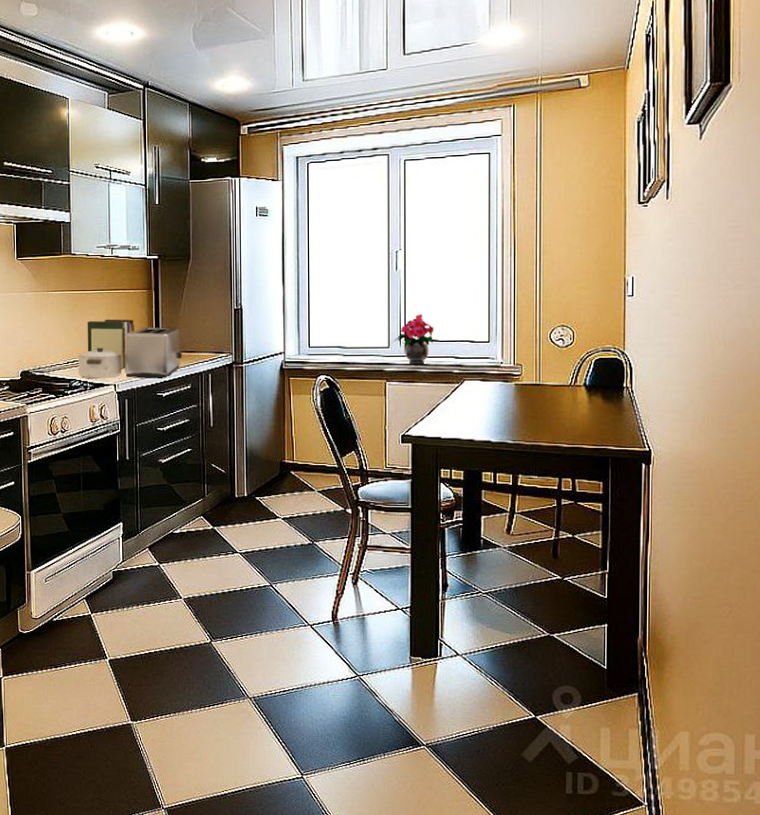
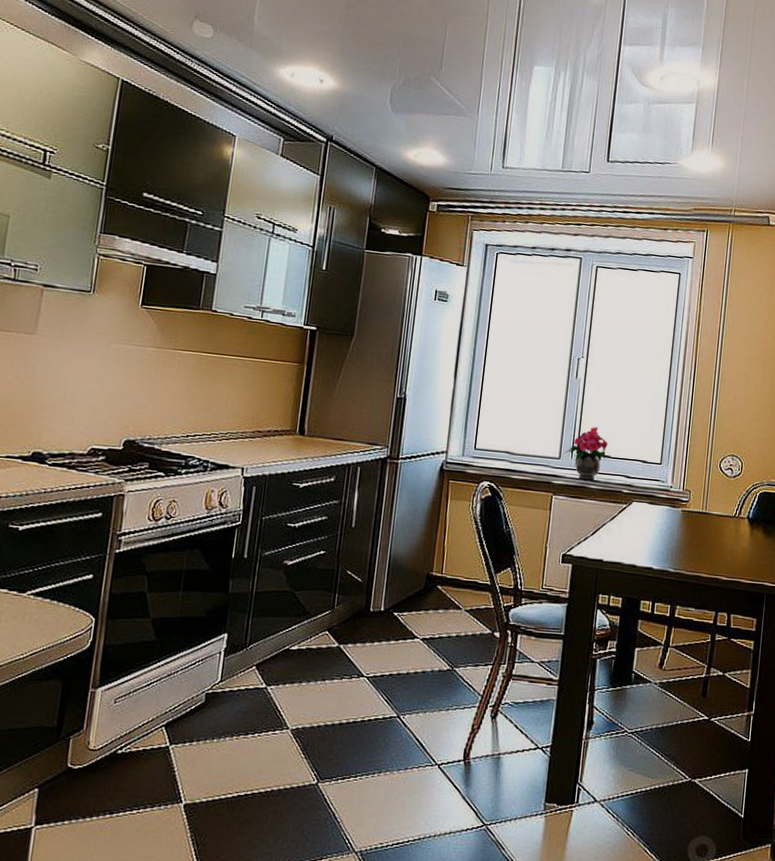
cooking pot: present [78,348,122,379] -> none [199,422,257,461]
books: present [87,319,134,369] -> none [214,390,278,451]
toaster: present [124,327,183,378] -> none [257,405,331,467]

